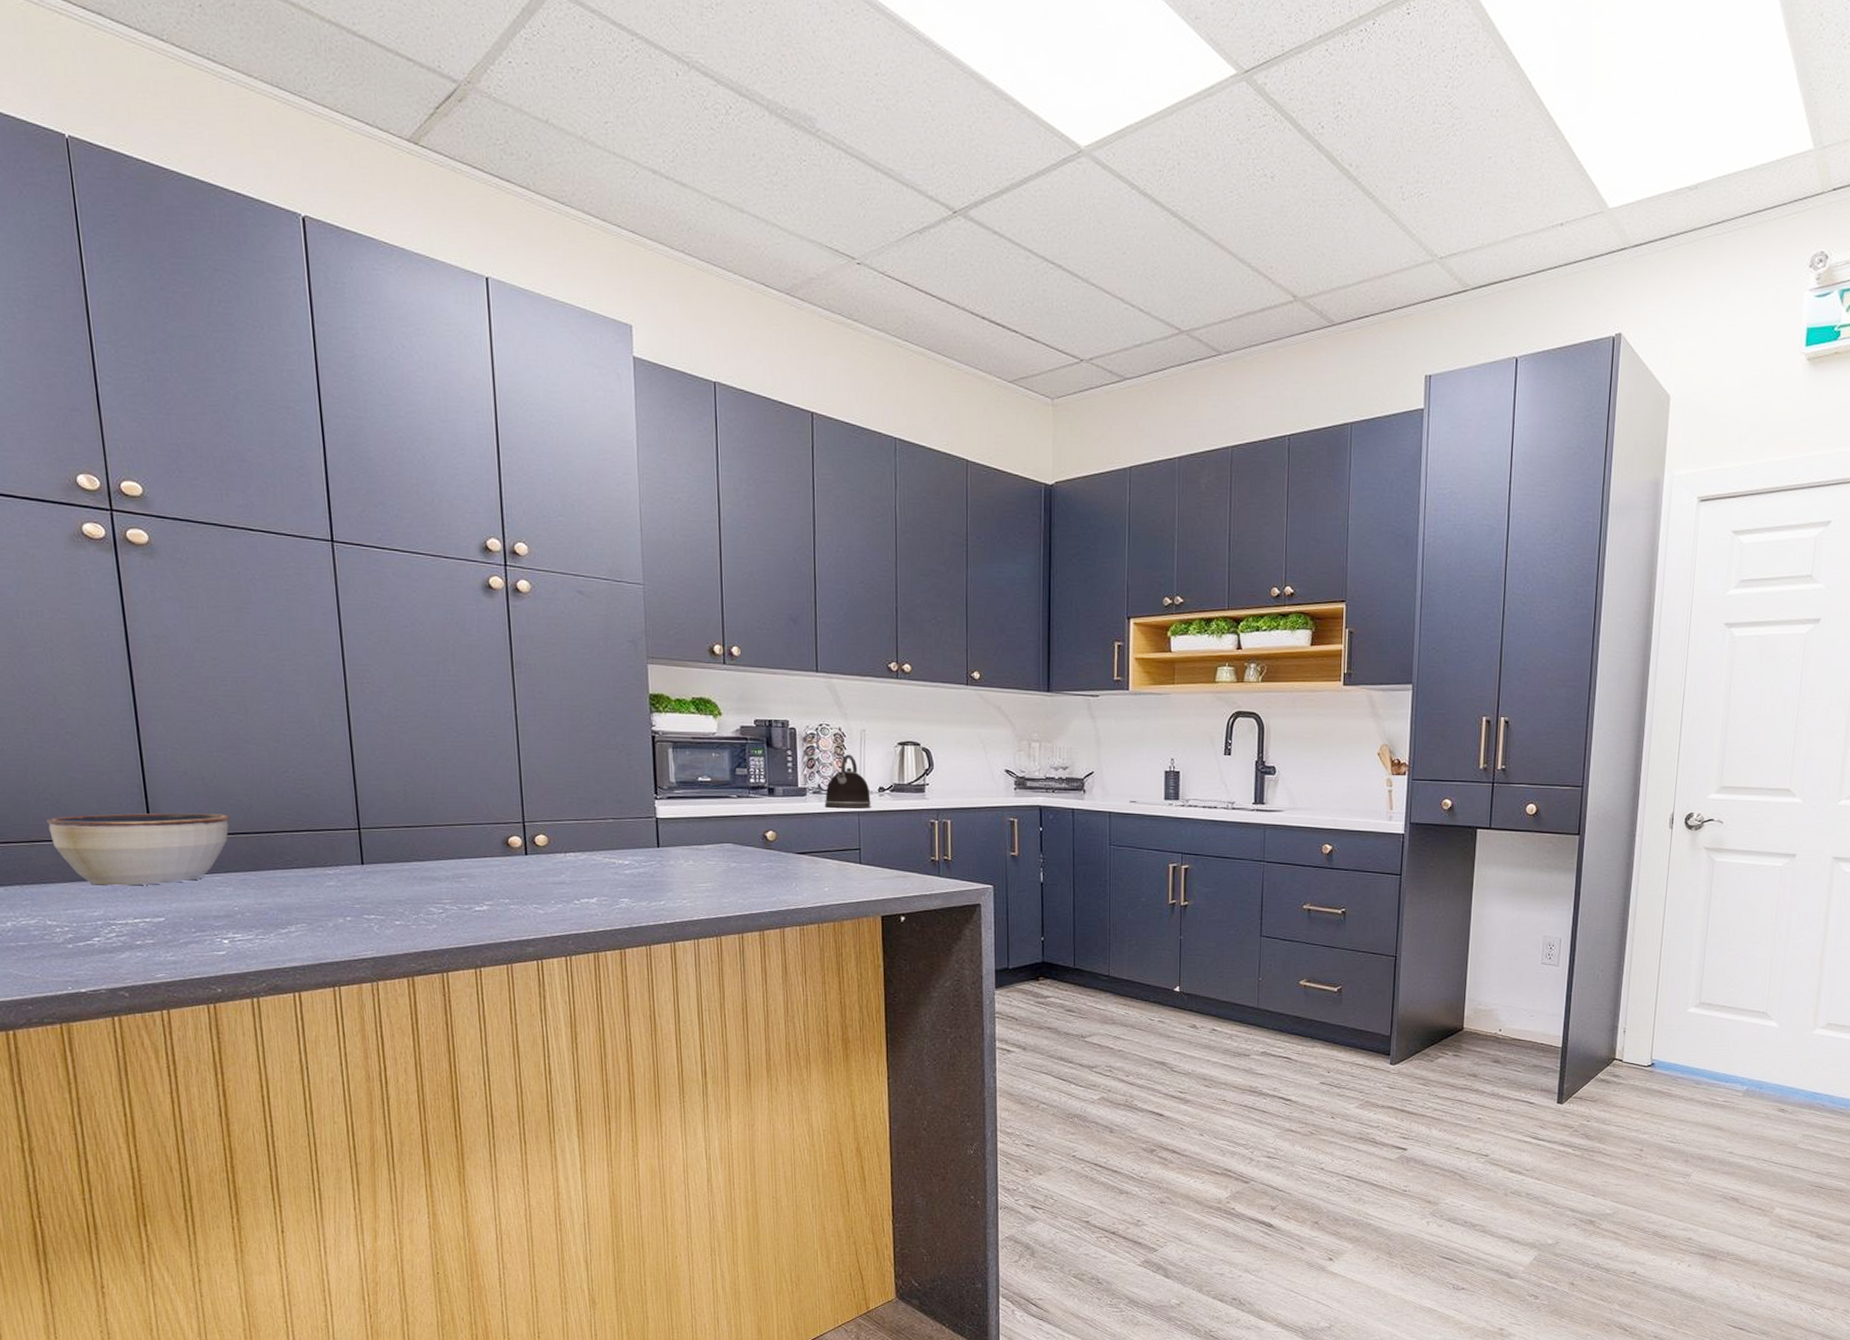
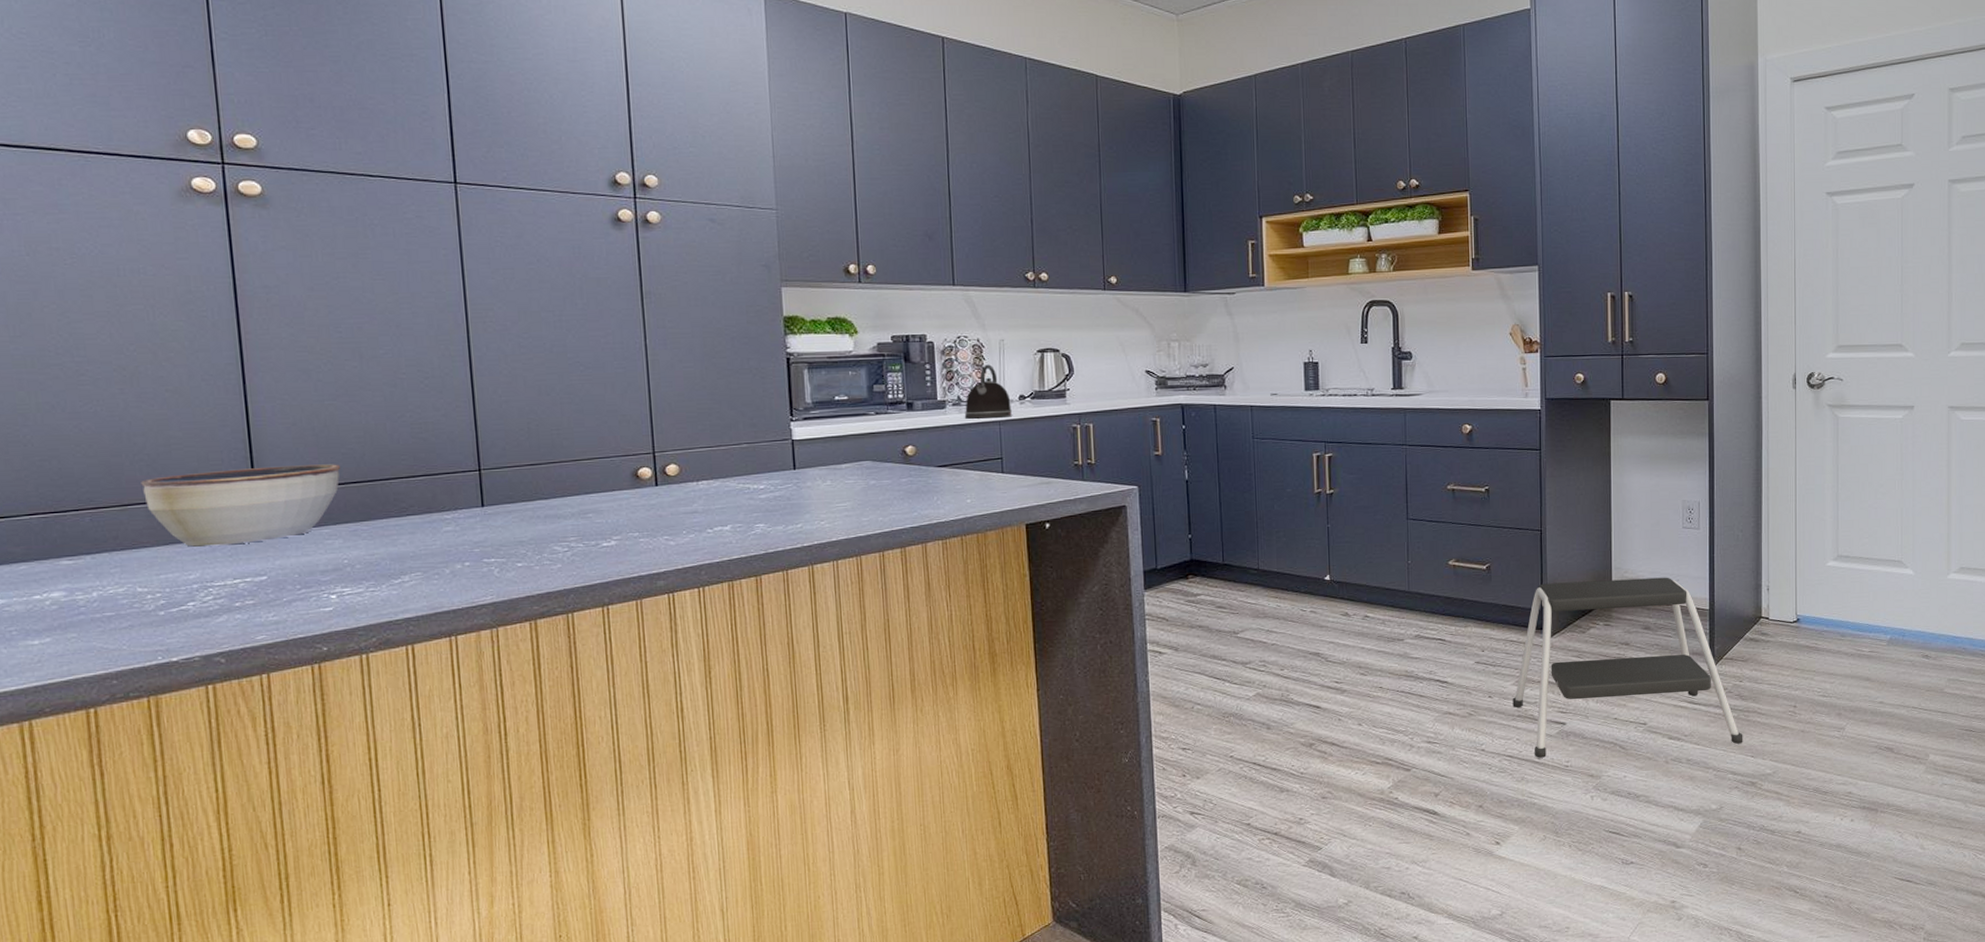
step stool: none [1355,1010,1586,1182] -> present [1512,577,1743,758]

